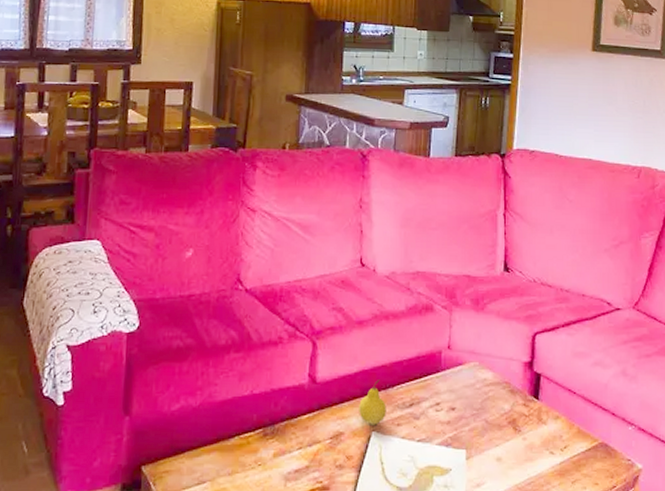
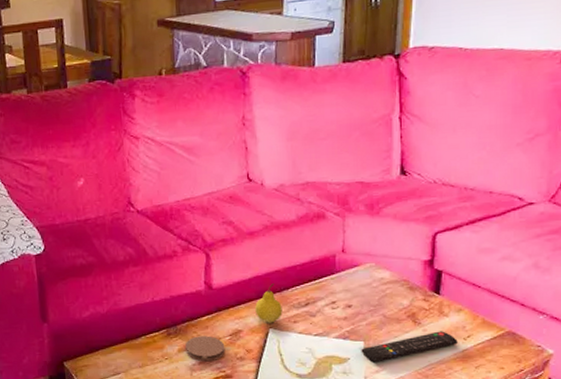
coaster: none [281,438,325,470] -> present [184,336,225,362]
remote control: none [463,440,555,475] -> present [361,331,458,363]

